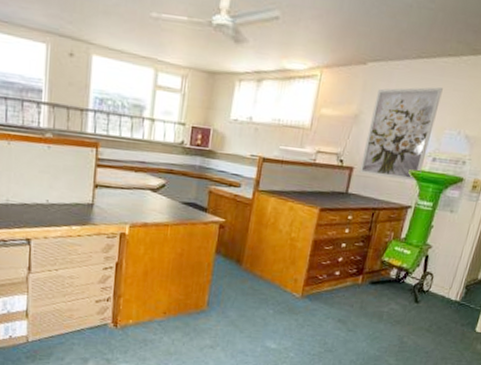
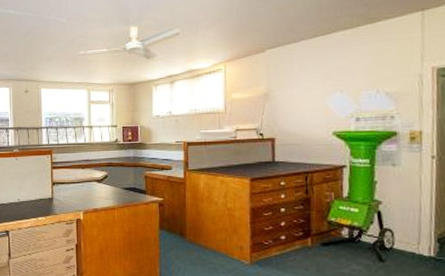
wall art: present [359,87,443,182] -> none [281,57,348,143]

